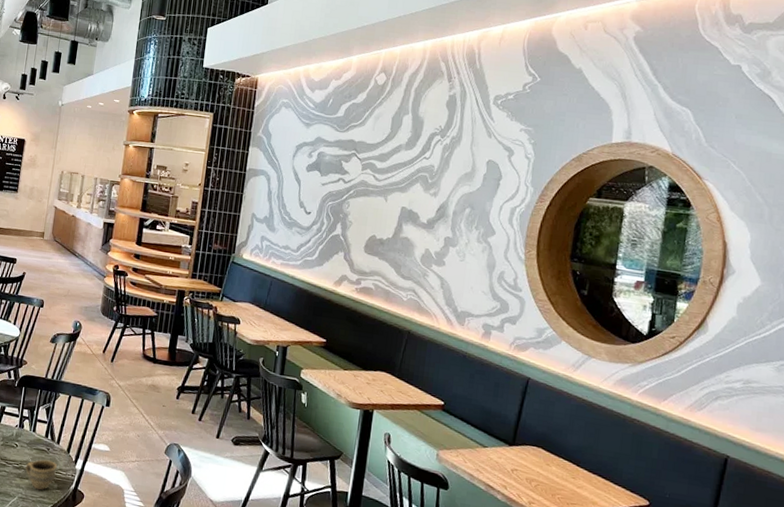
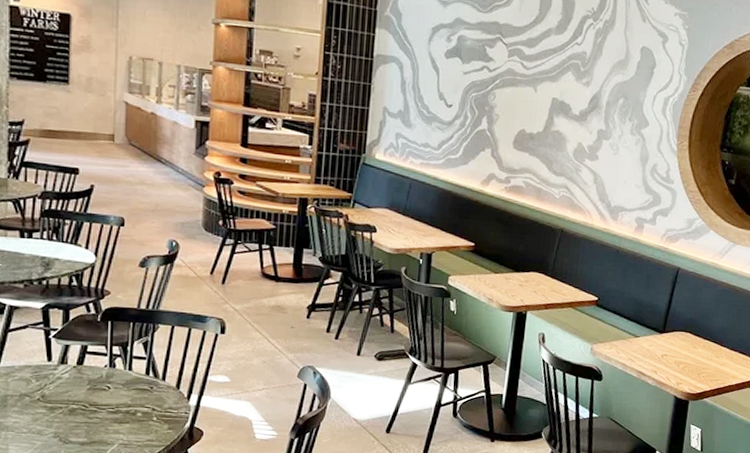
cup: present [25,459,58,490] -> none [124,399,166,433]

